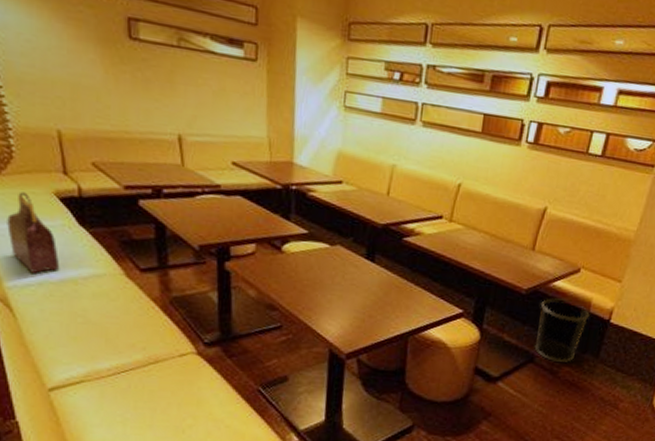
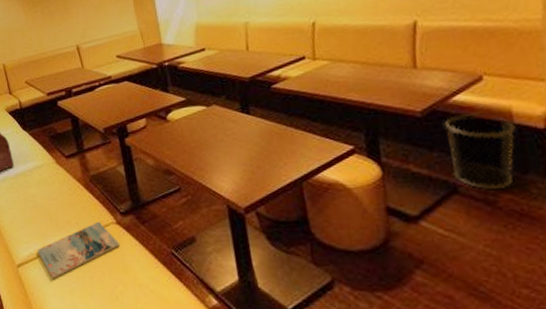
magazine: none [82,349,198,408] -> present [37,221,121,279]

